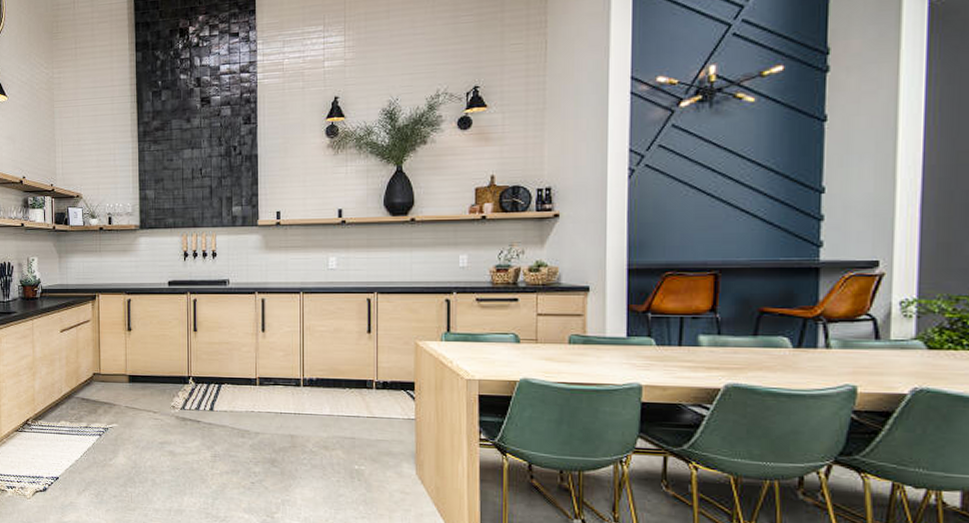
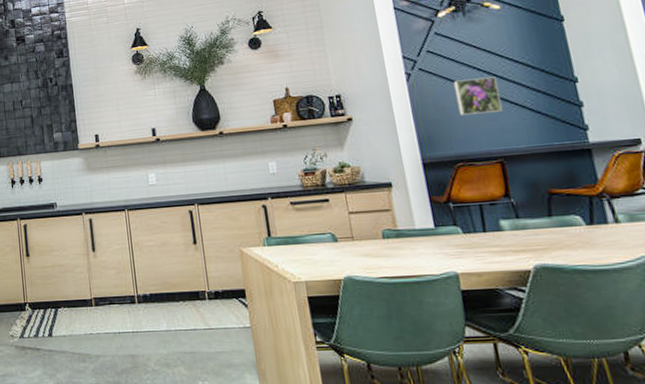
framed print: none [680,179,731,220] -> present [453,76,502,115]

